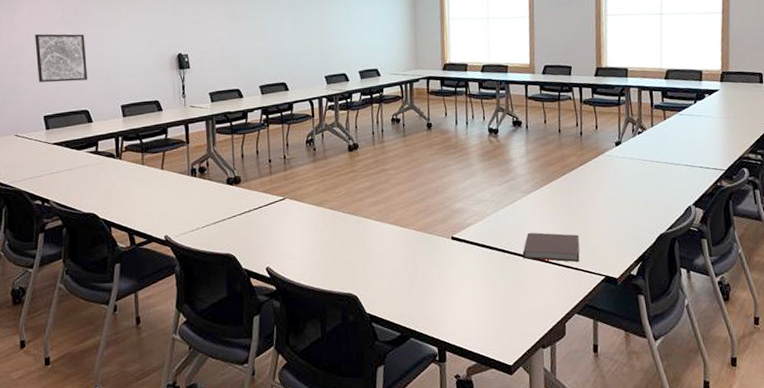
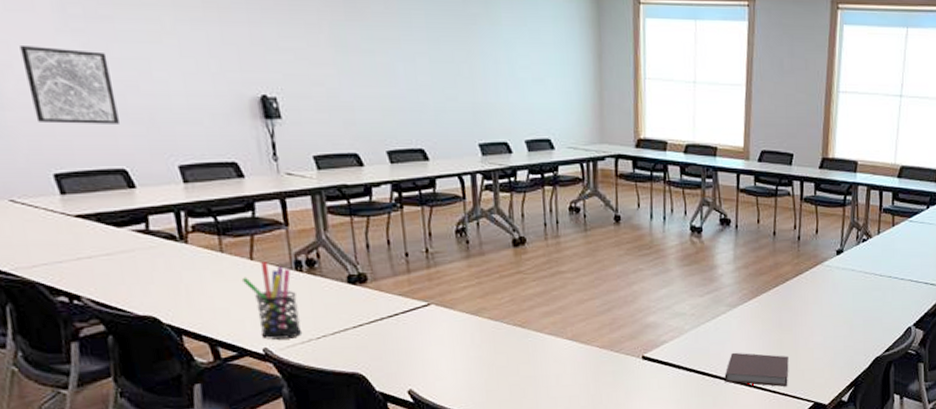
pen holder: none [154,170,193,229] -> present [241,262,303,340]

